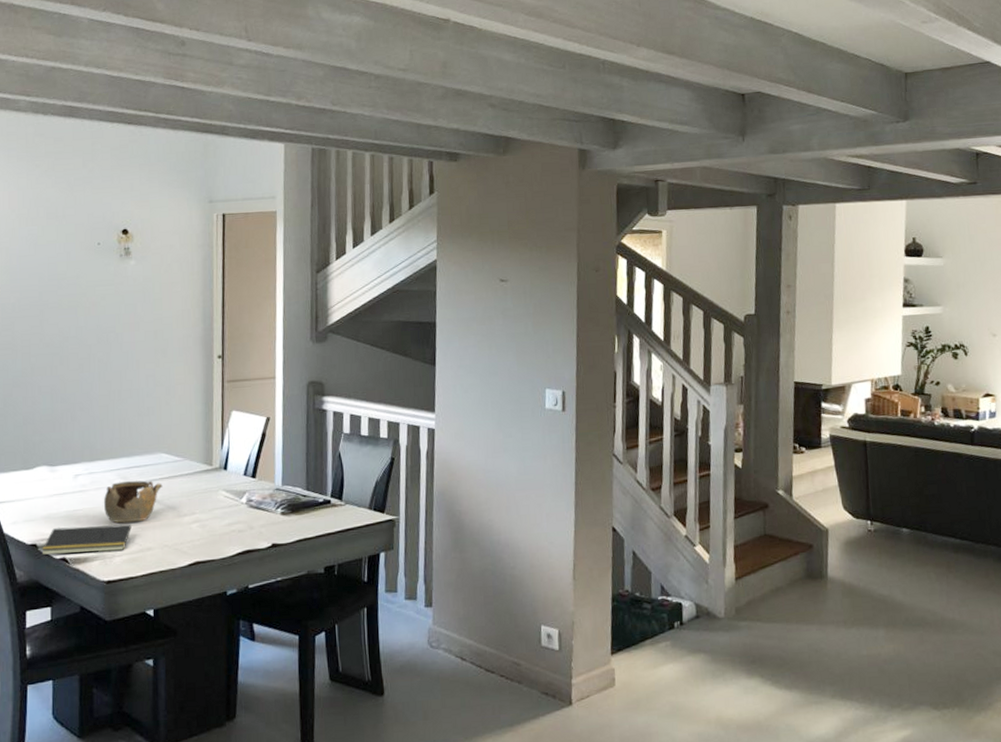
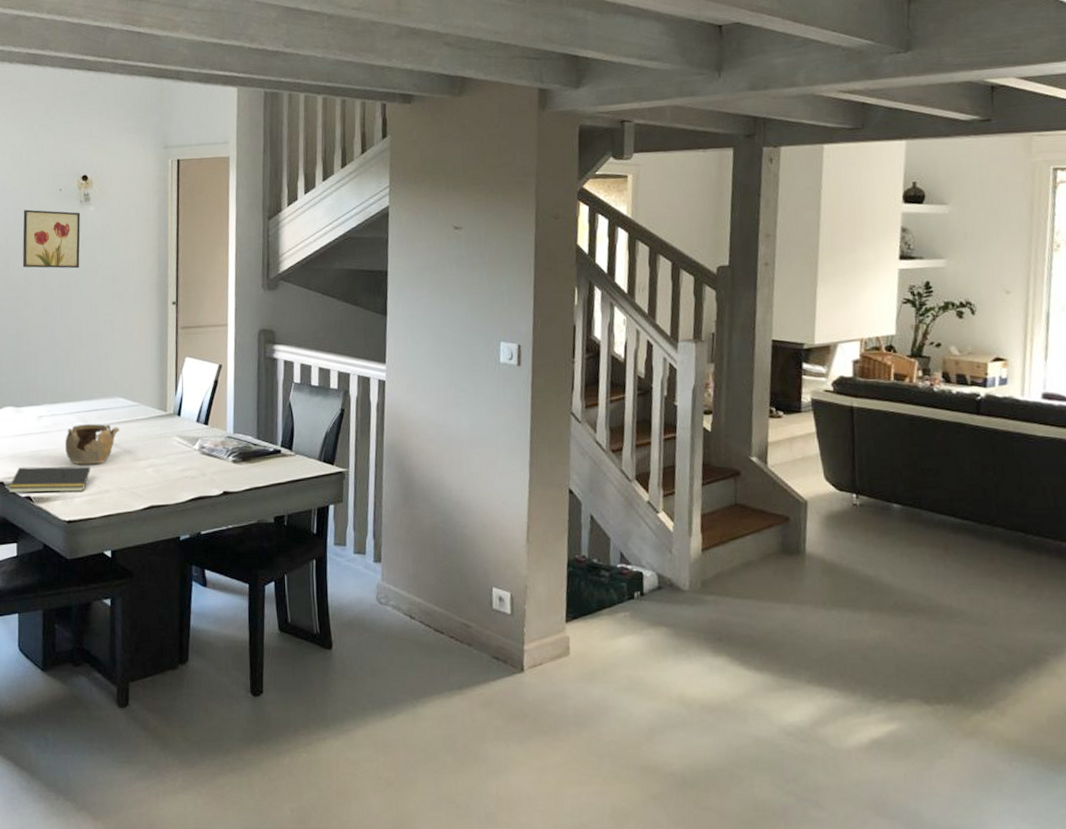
wall art: none [57,264,120,324] -> present [22,209,80,269]

